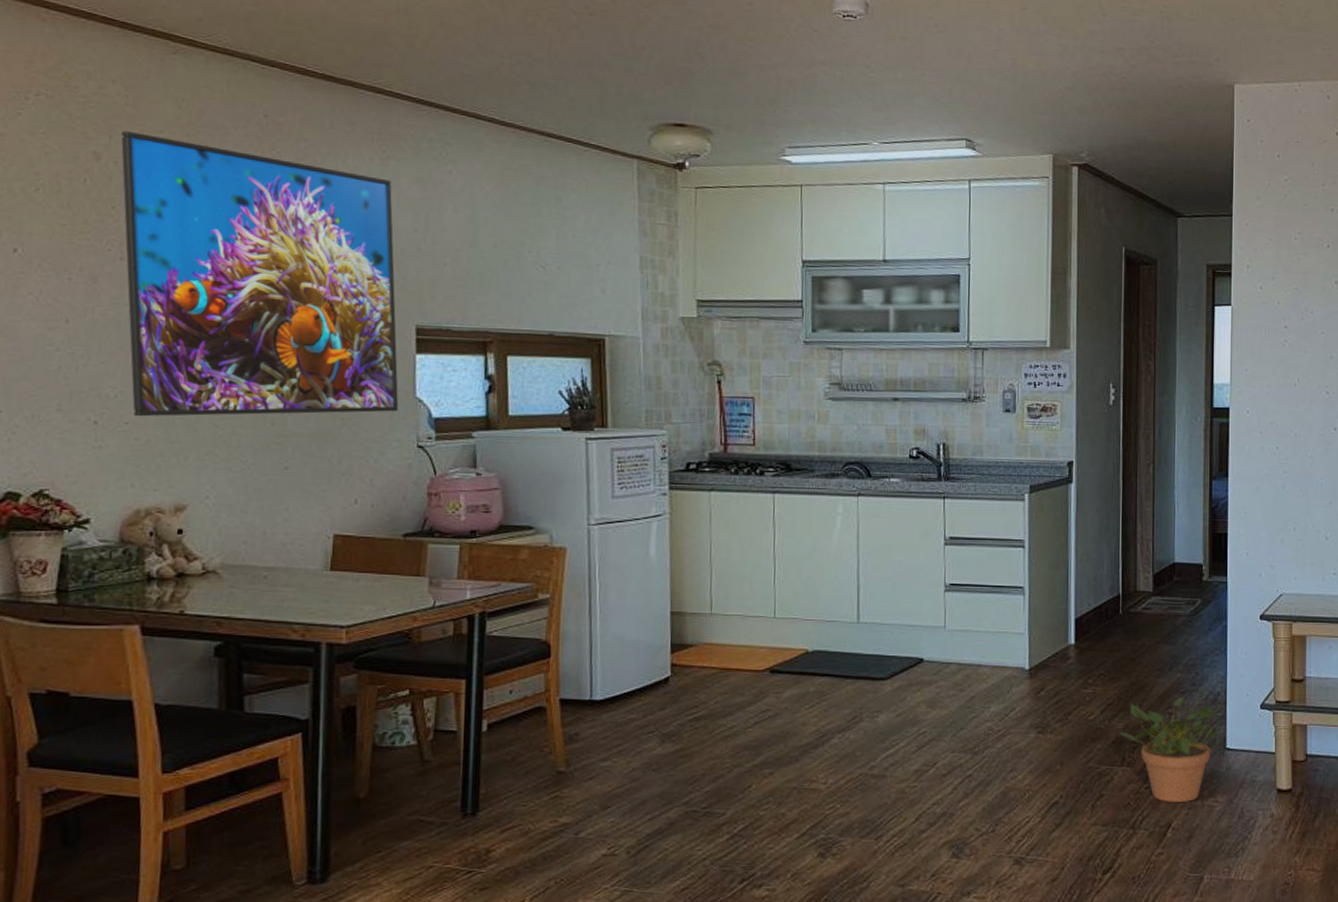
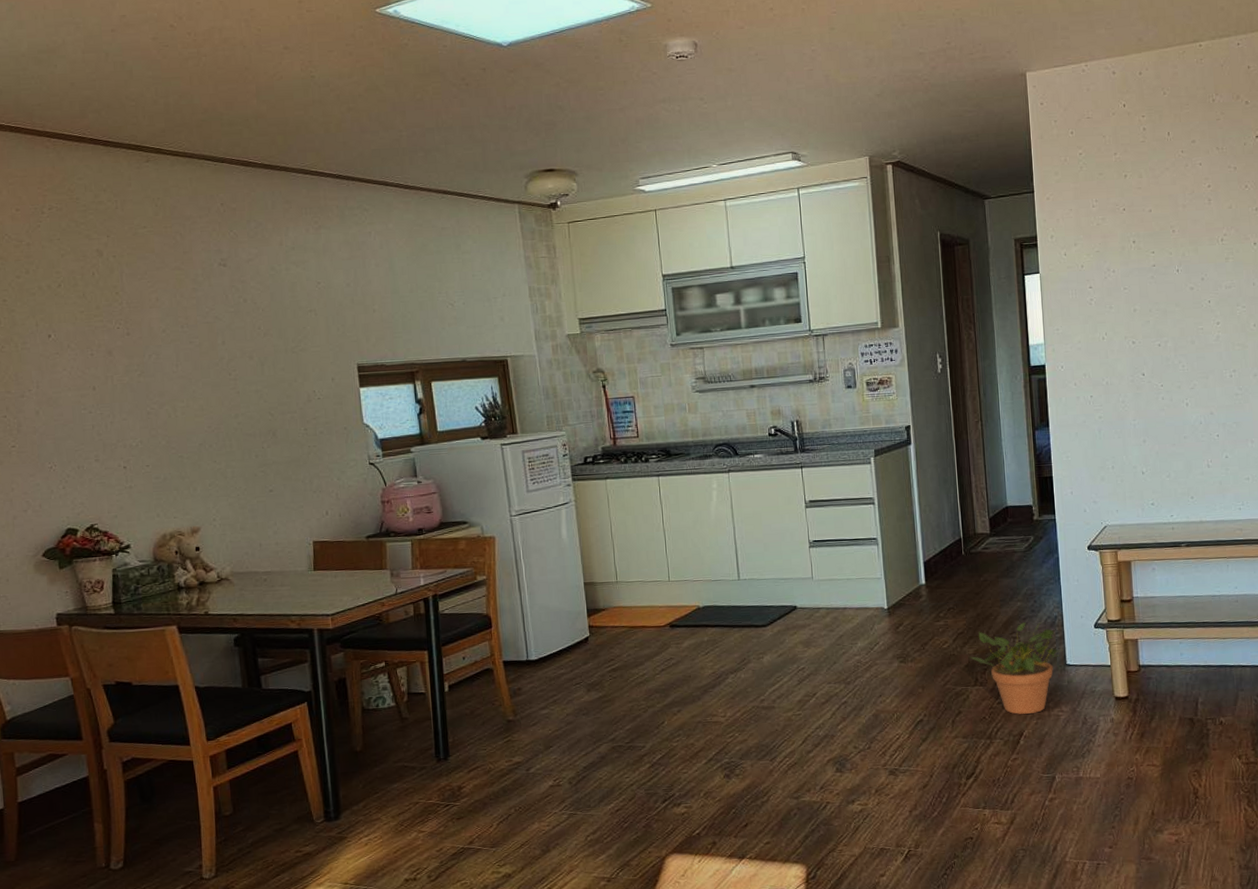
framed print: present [121,131,399,417] -> none [116,229,352,460]

